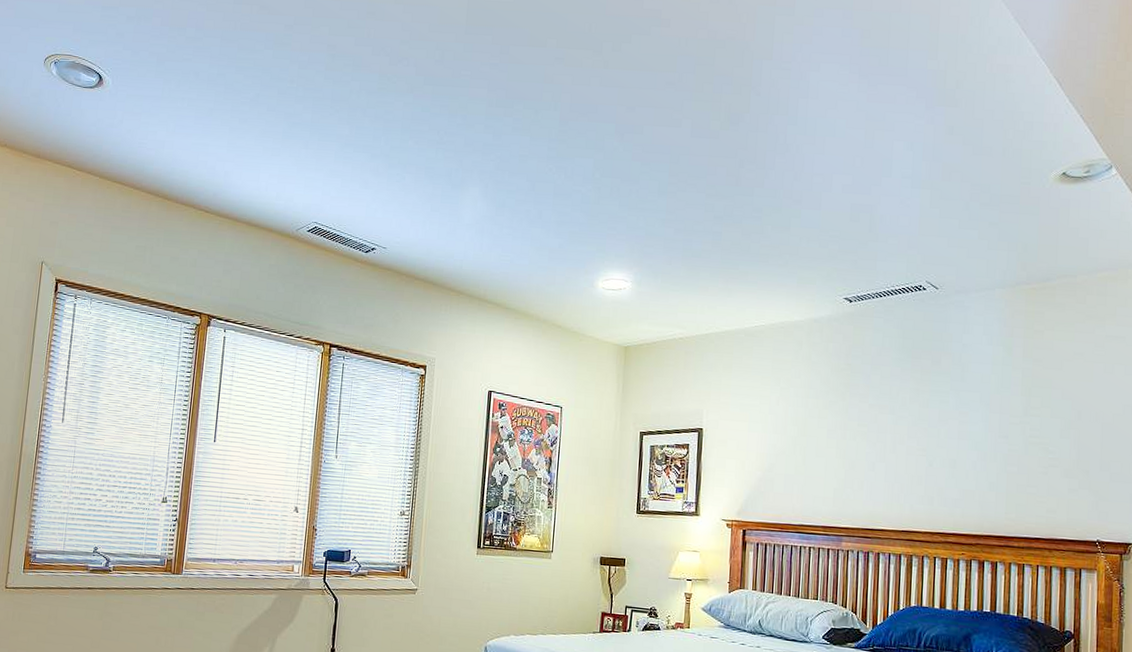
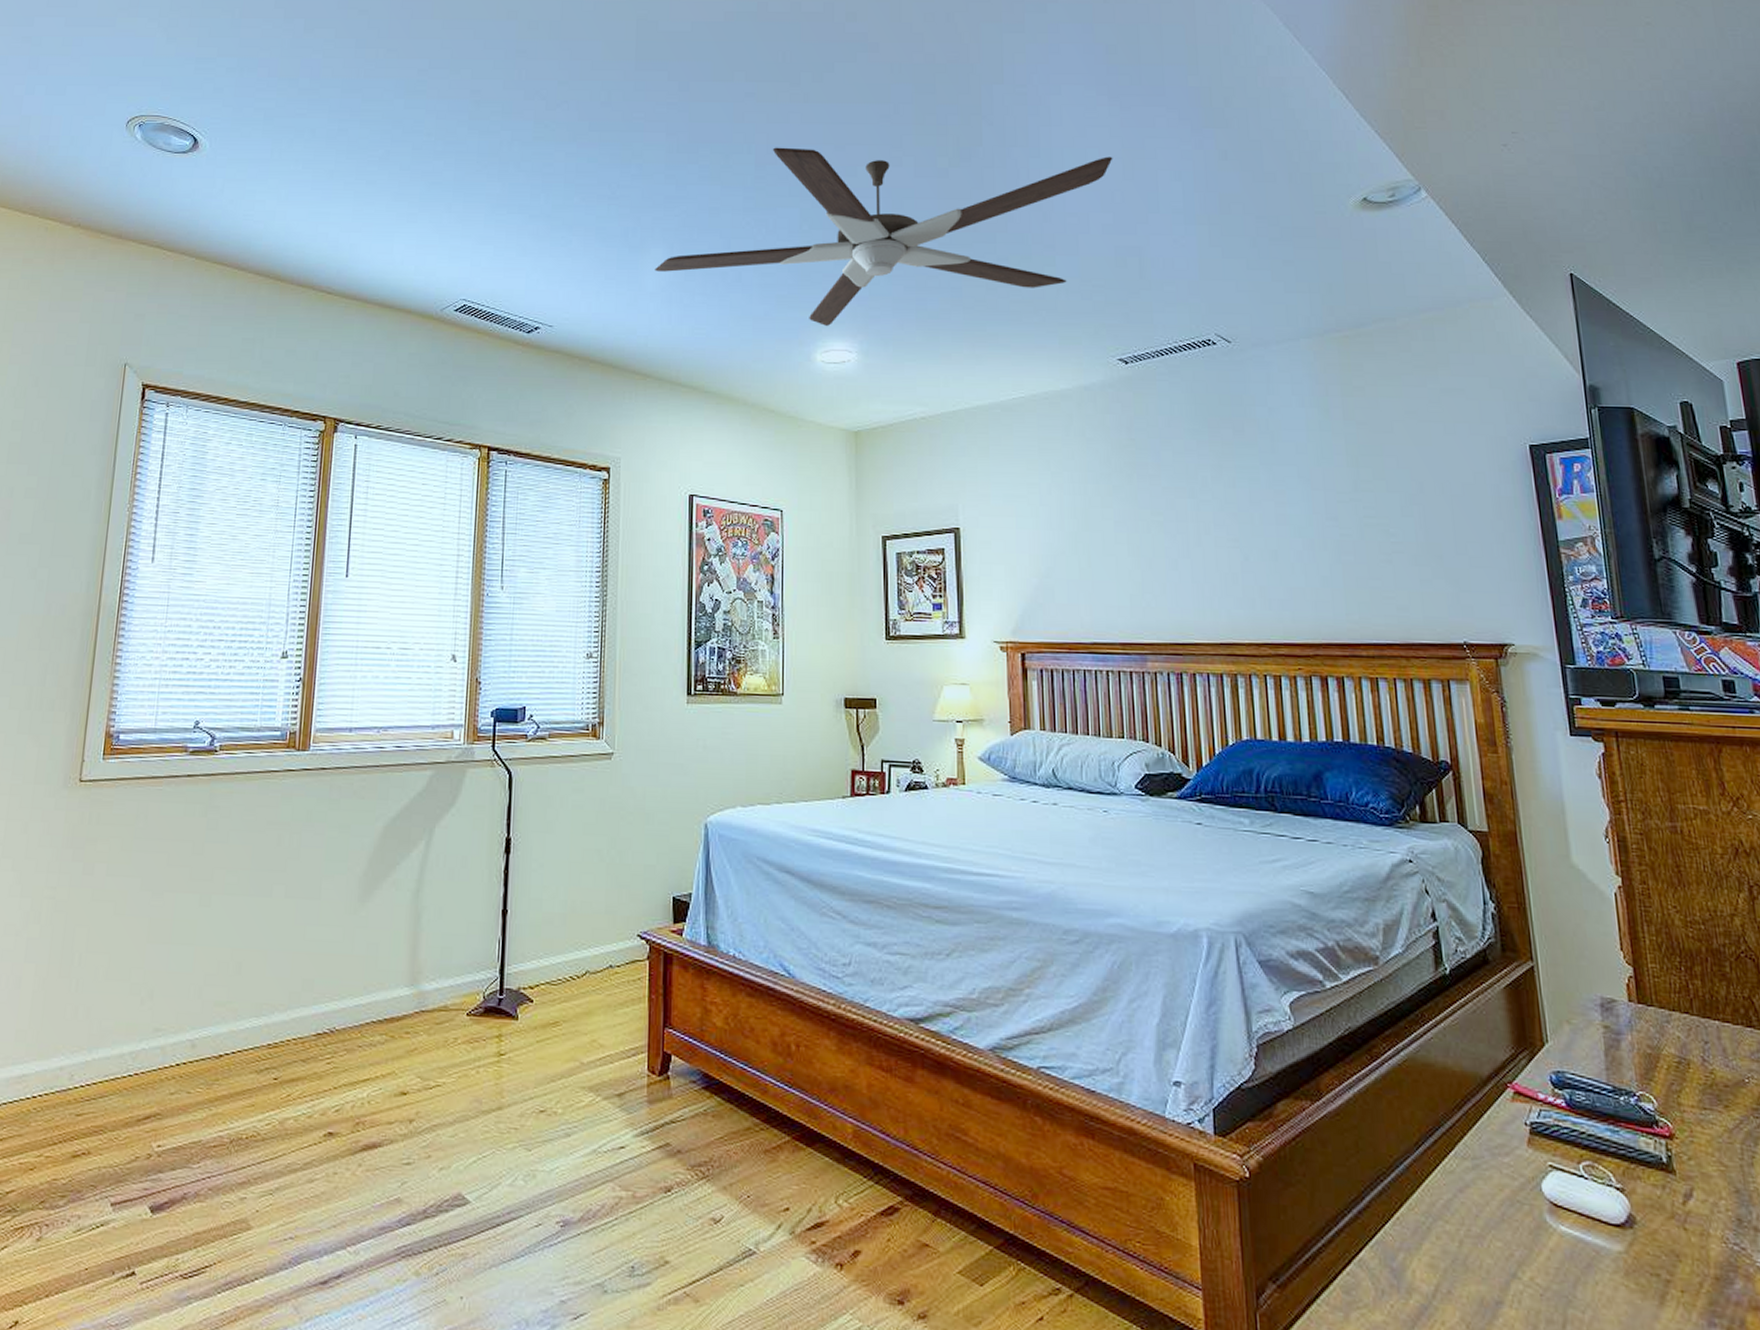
ceiling fan: none [471,106,858,260] -> present [655,147,1113,327]

